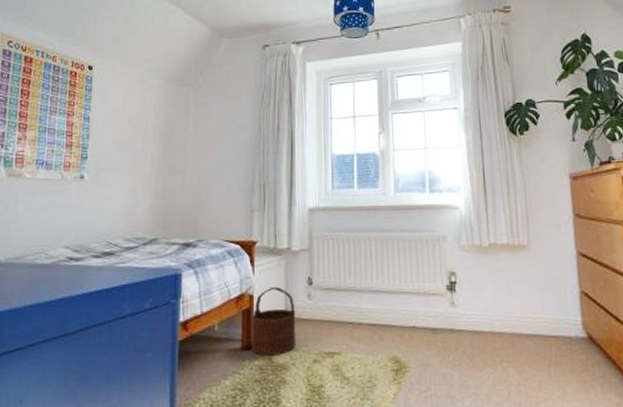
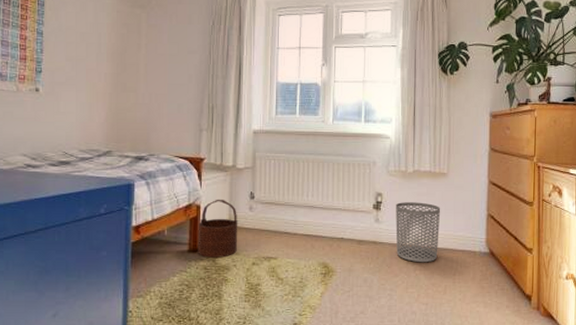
waste bin: none [472,280,527,353] -> present [396,202,441,263]

